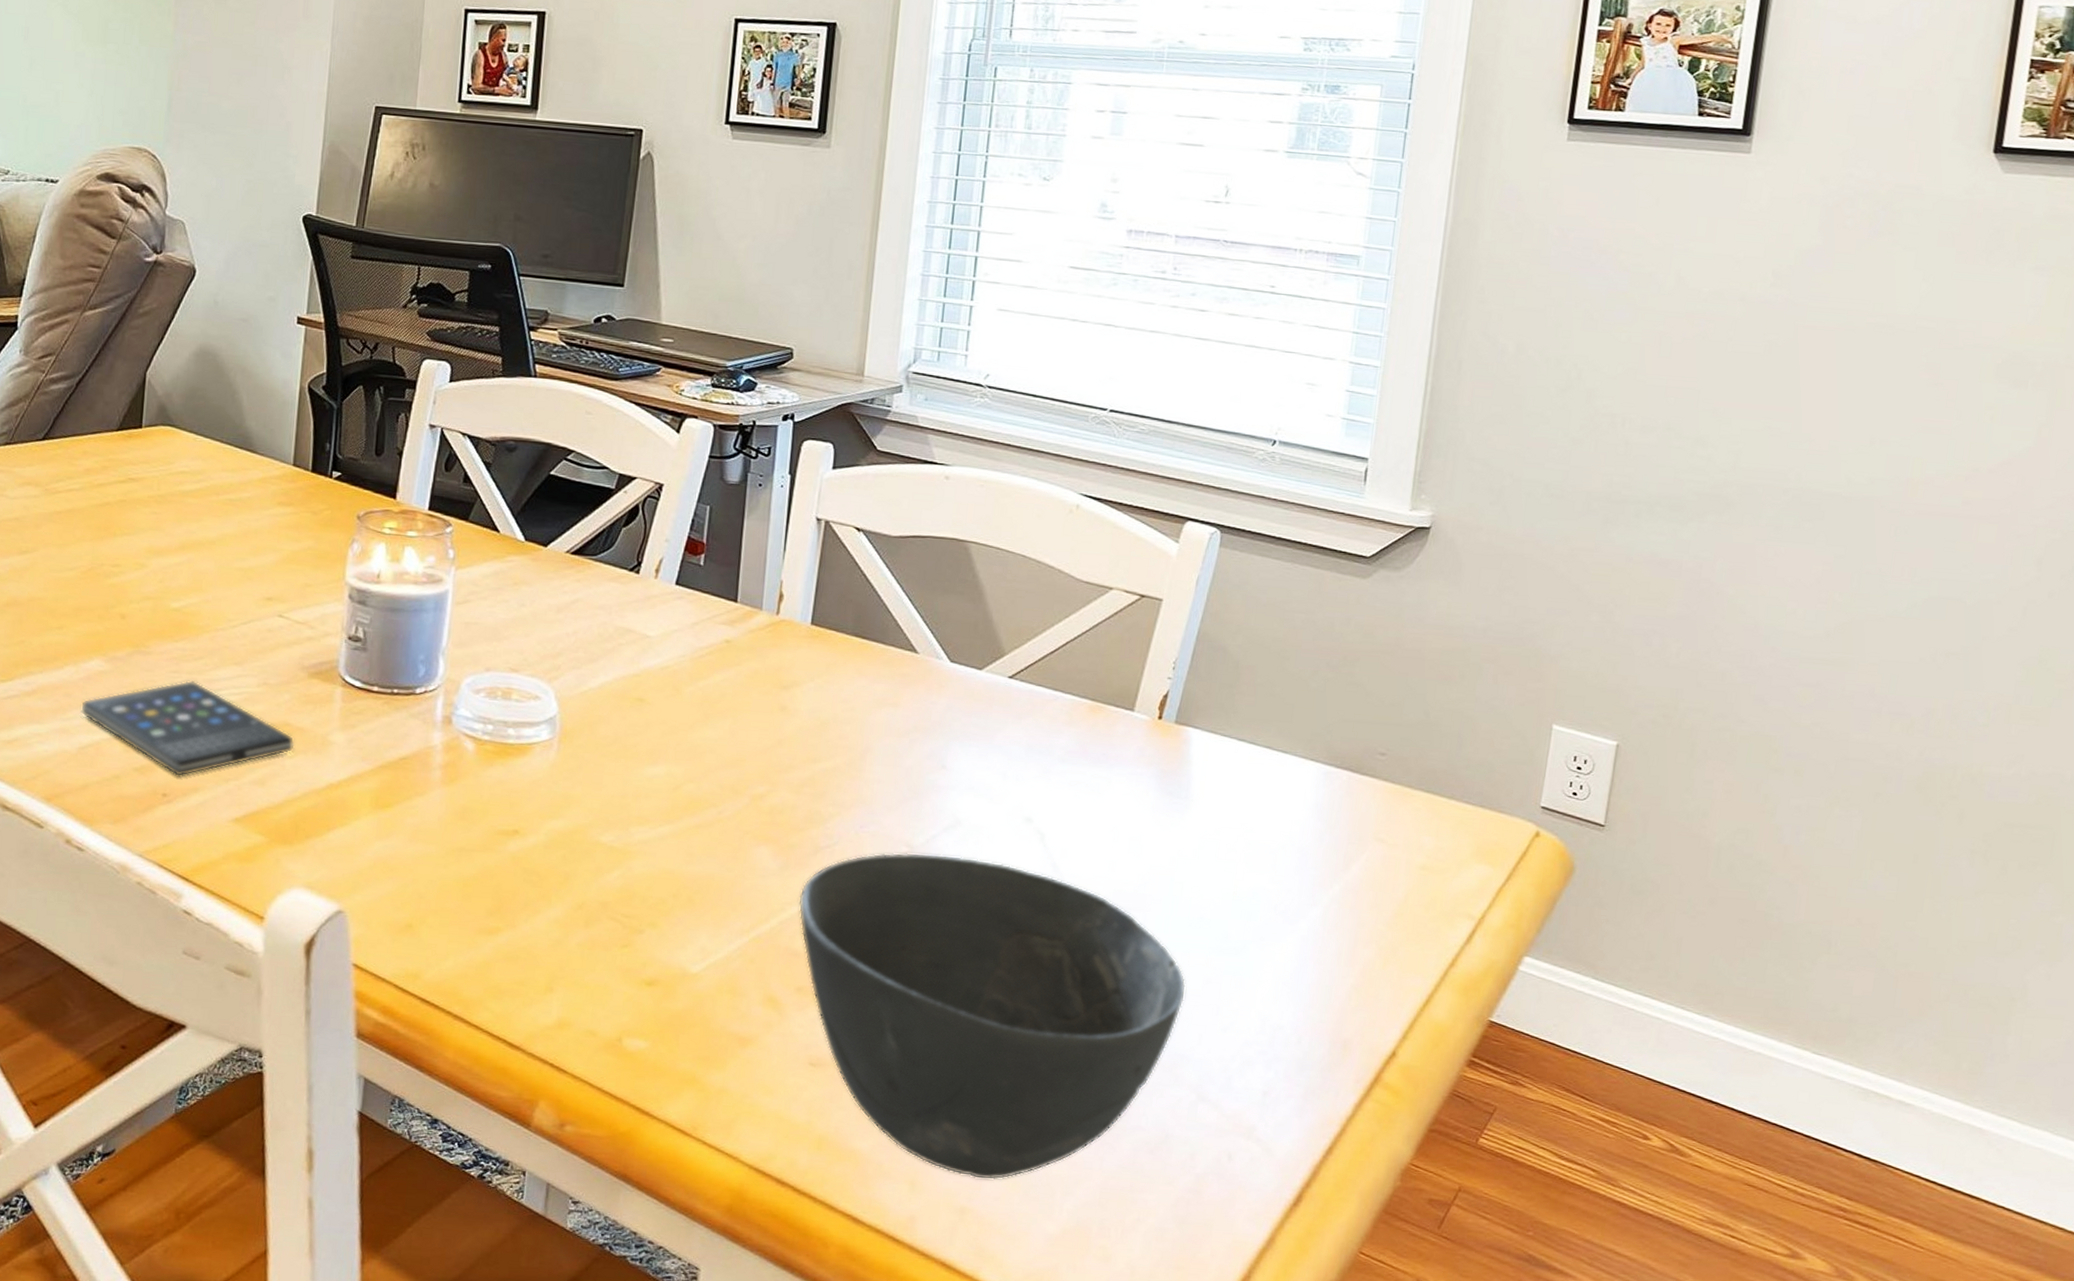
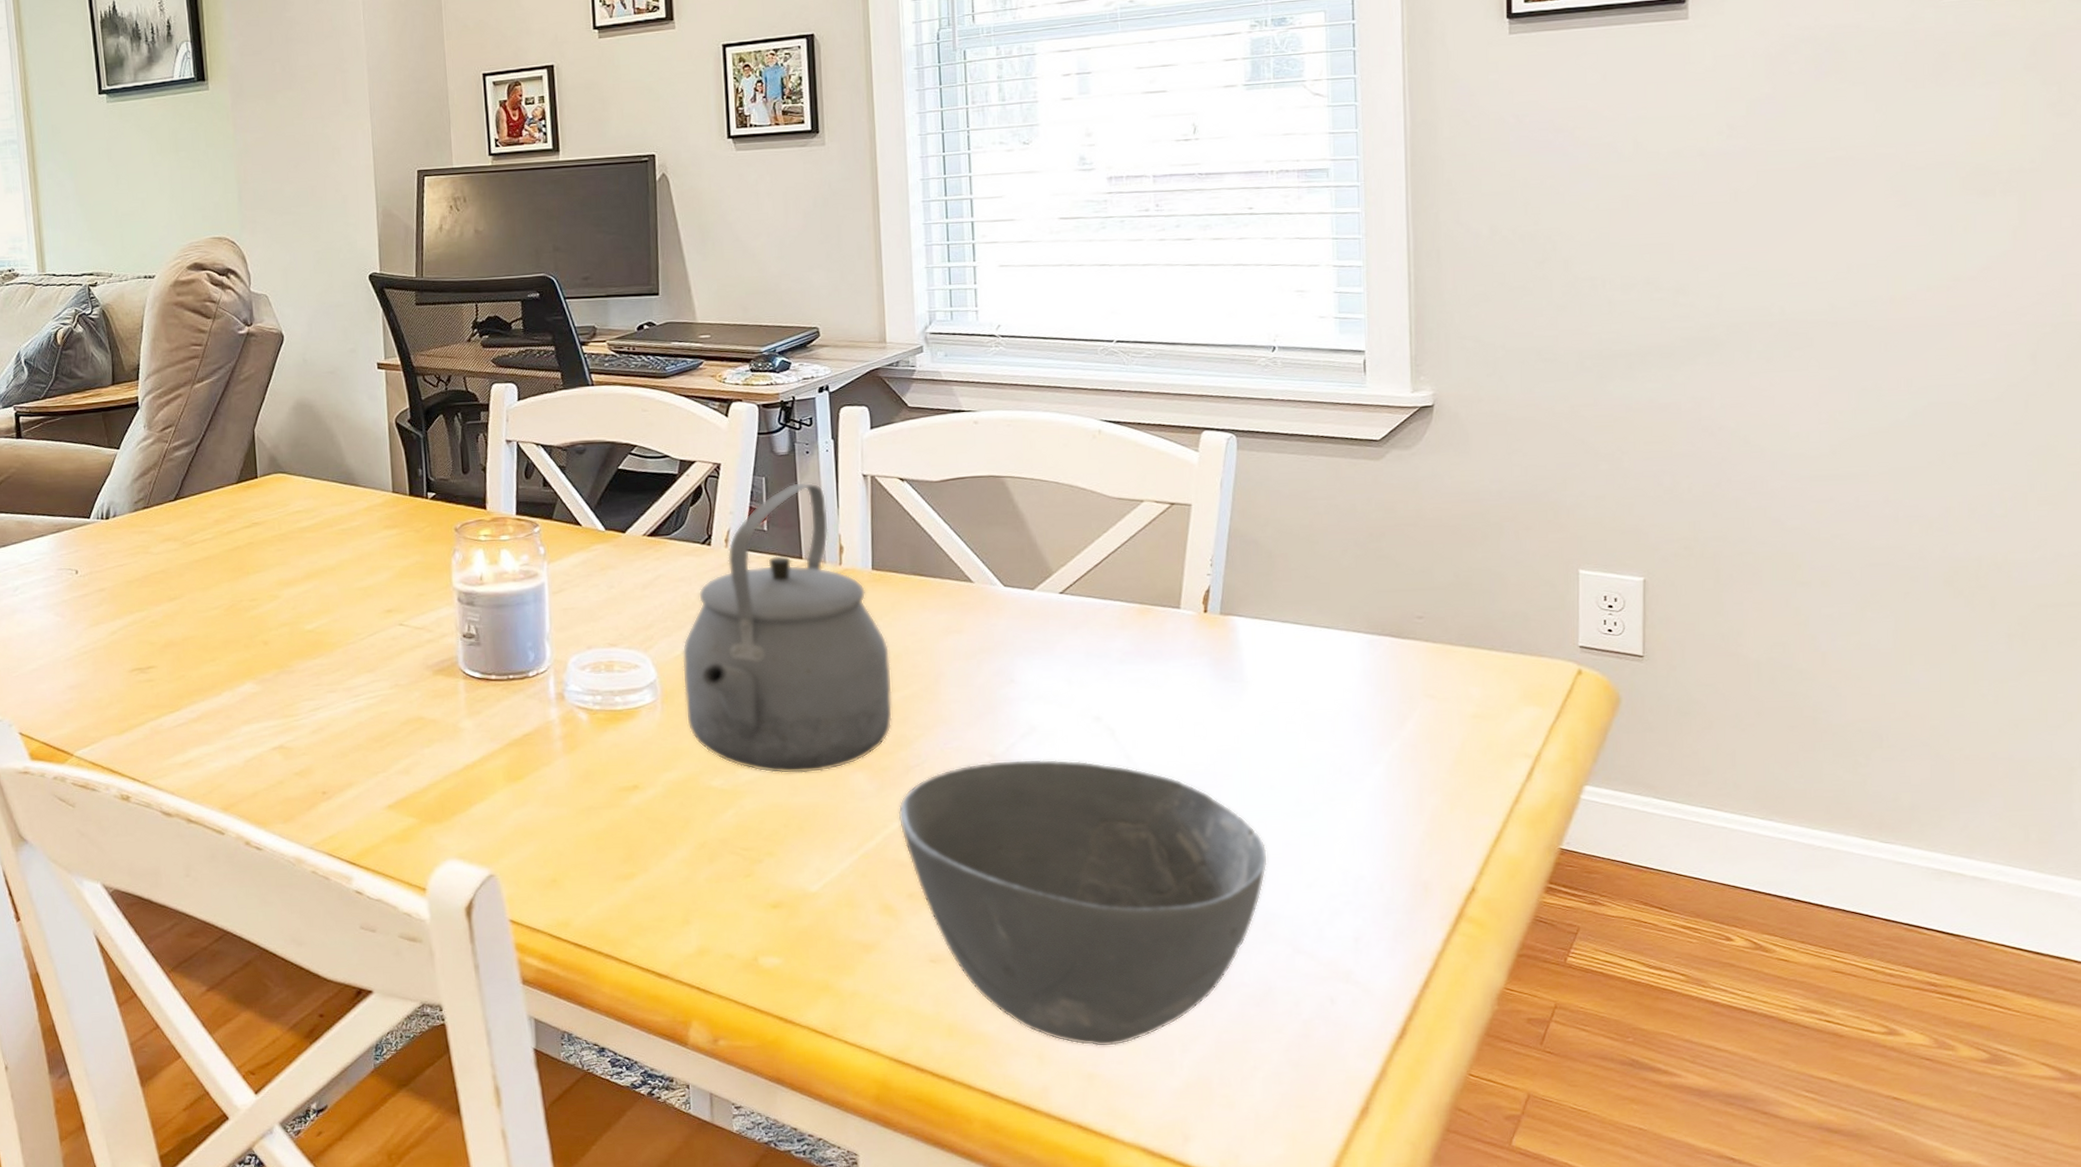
smartphone: present [81,680,295,776] -> none [242,690,430,775]
tea kettle: none [583,516,817,841] -> present [682,482,893,774]

